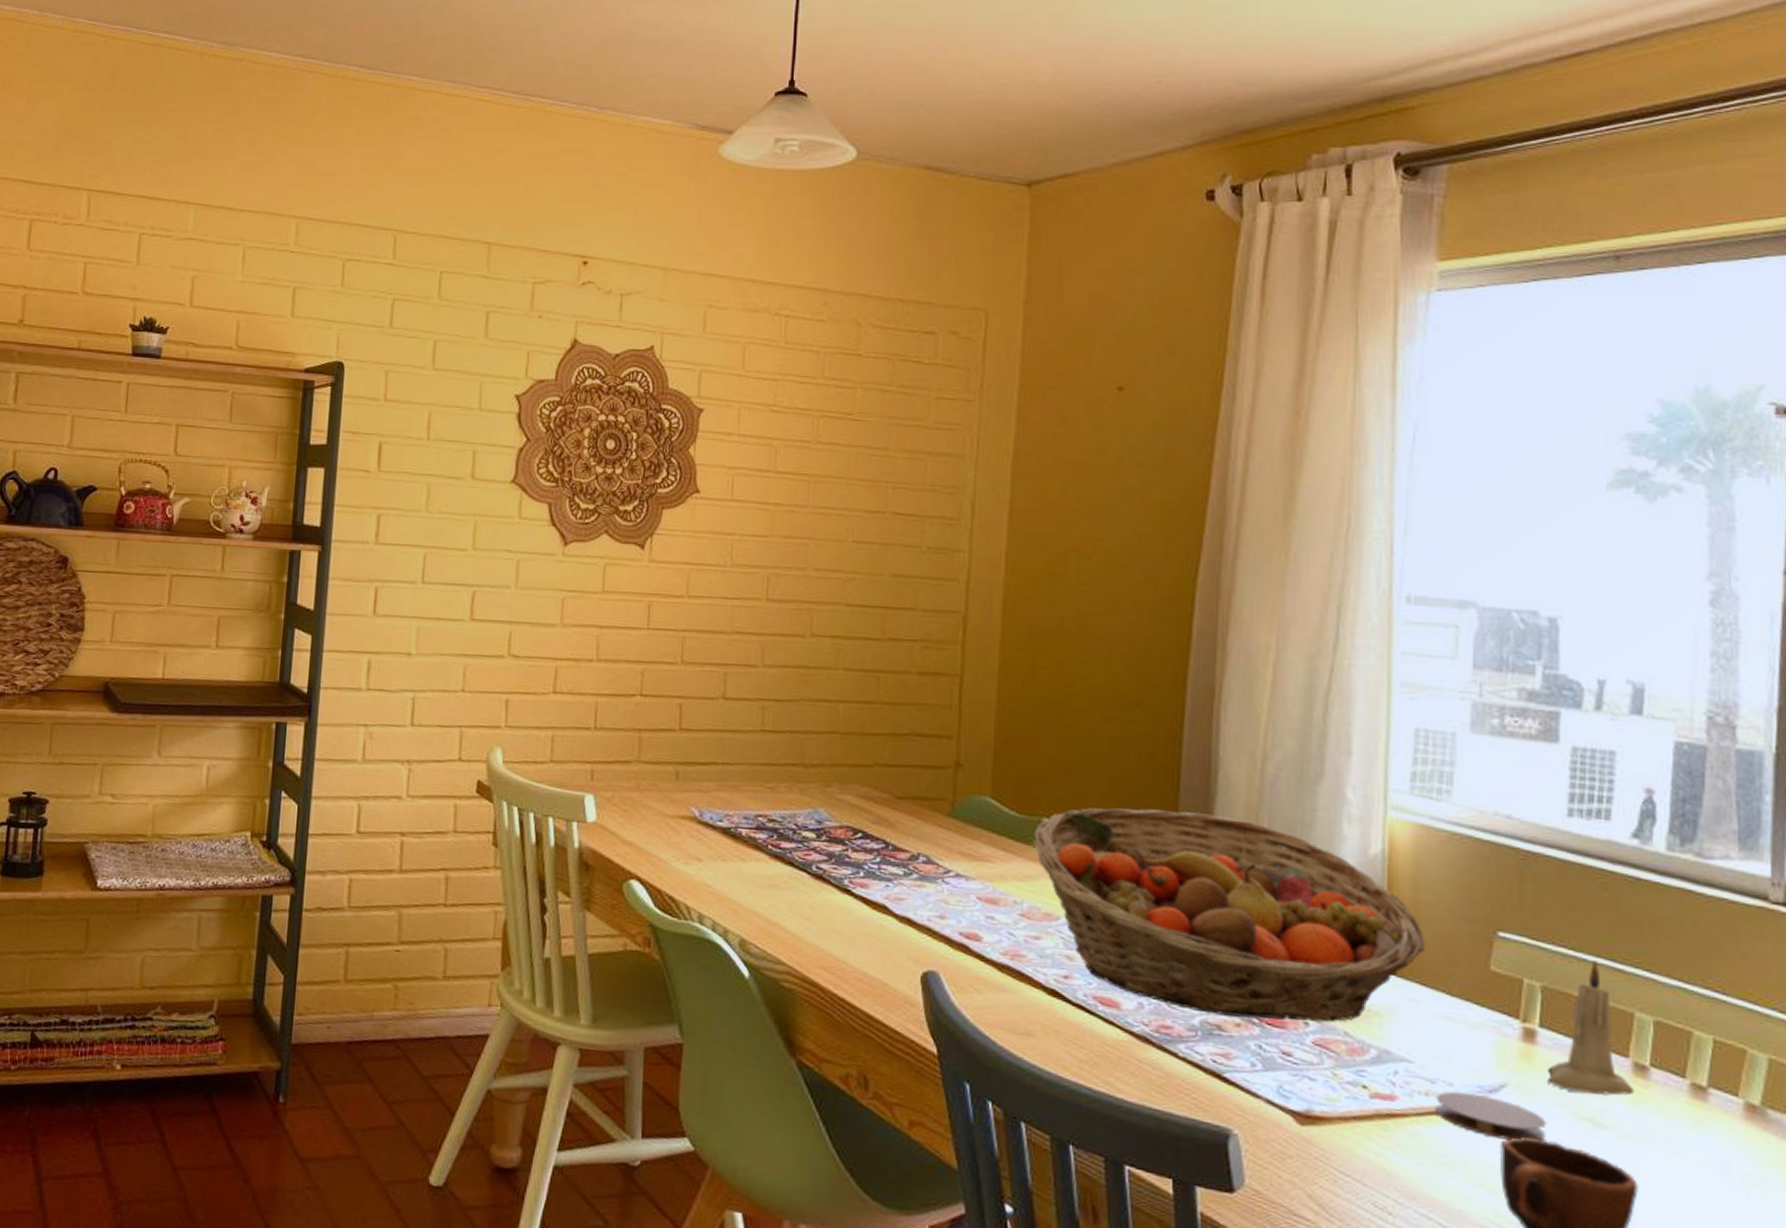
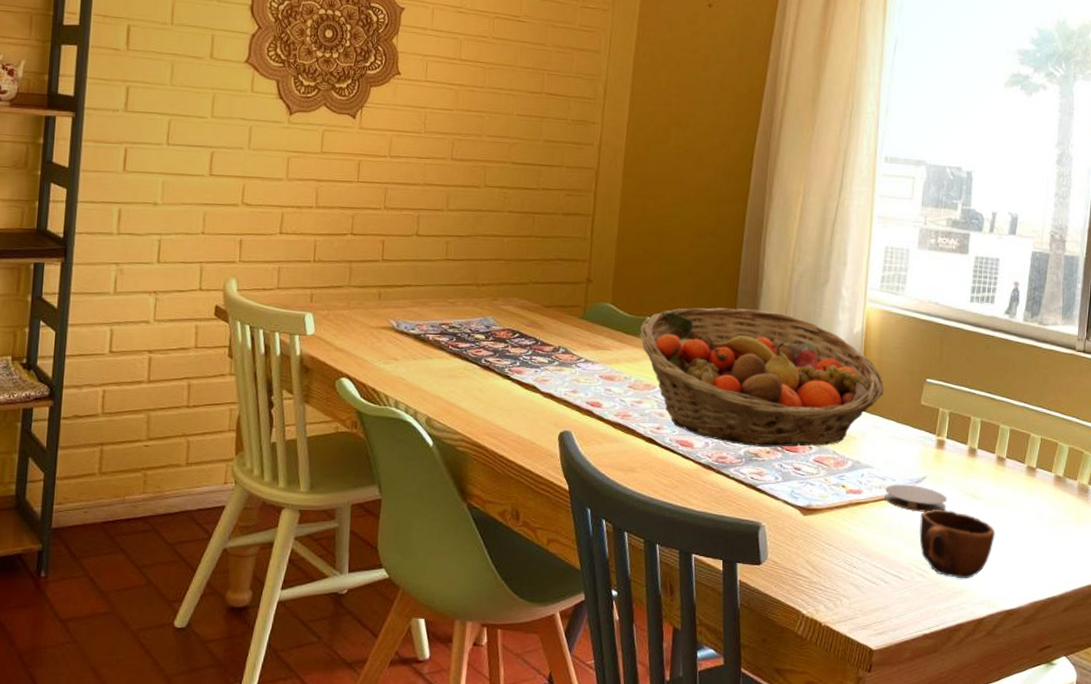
candle: present [1548,959,1634,1096] -> none [949,393,997,478]

